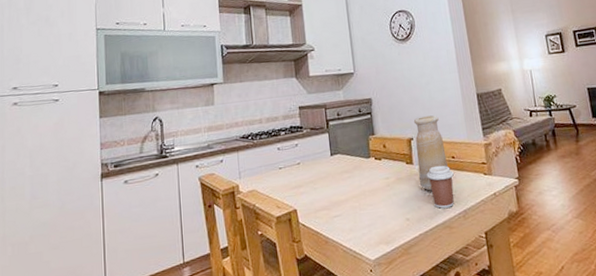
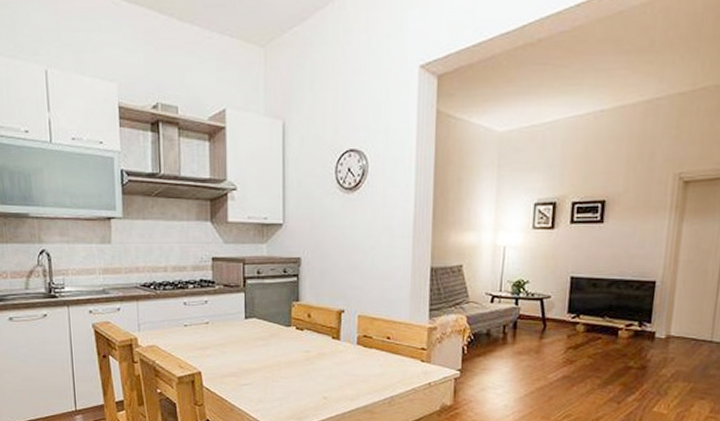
vase: present [413,115,448,191] -> none [345,287,381,371]
coffee cup: present [426,165,454,209] -> none [354,345,386,391]

